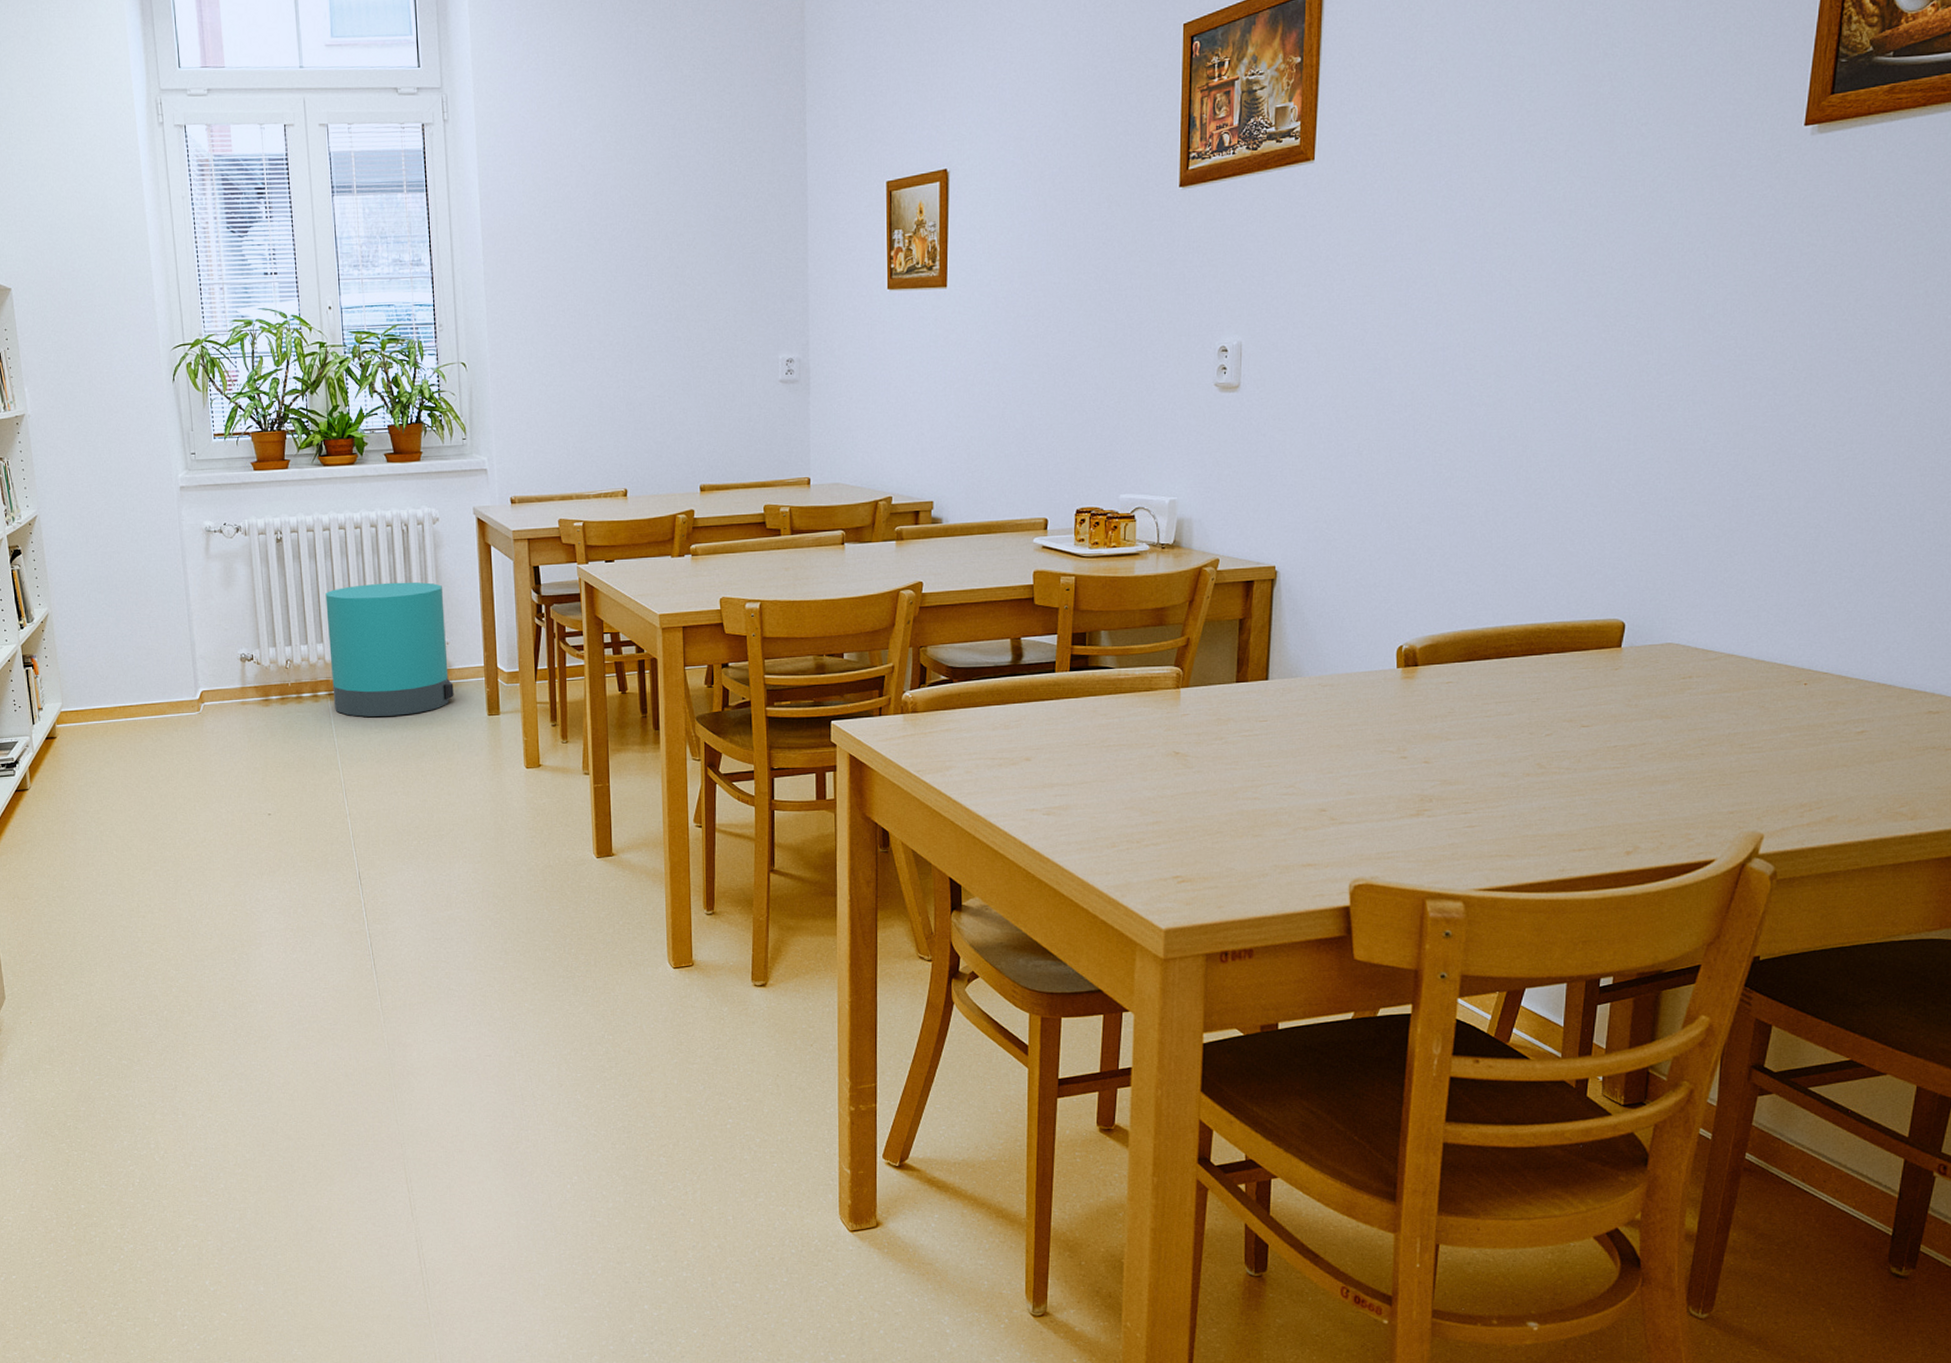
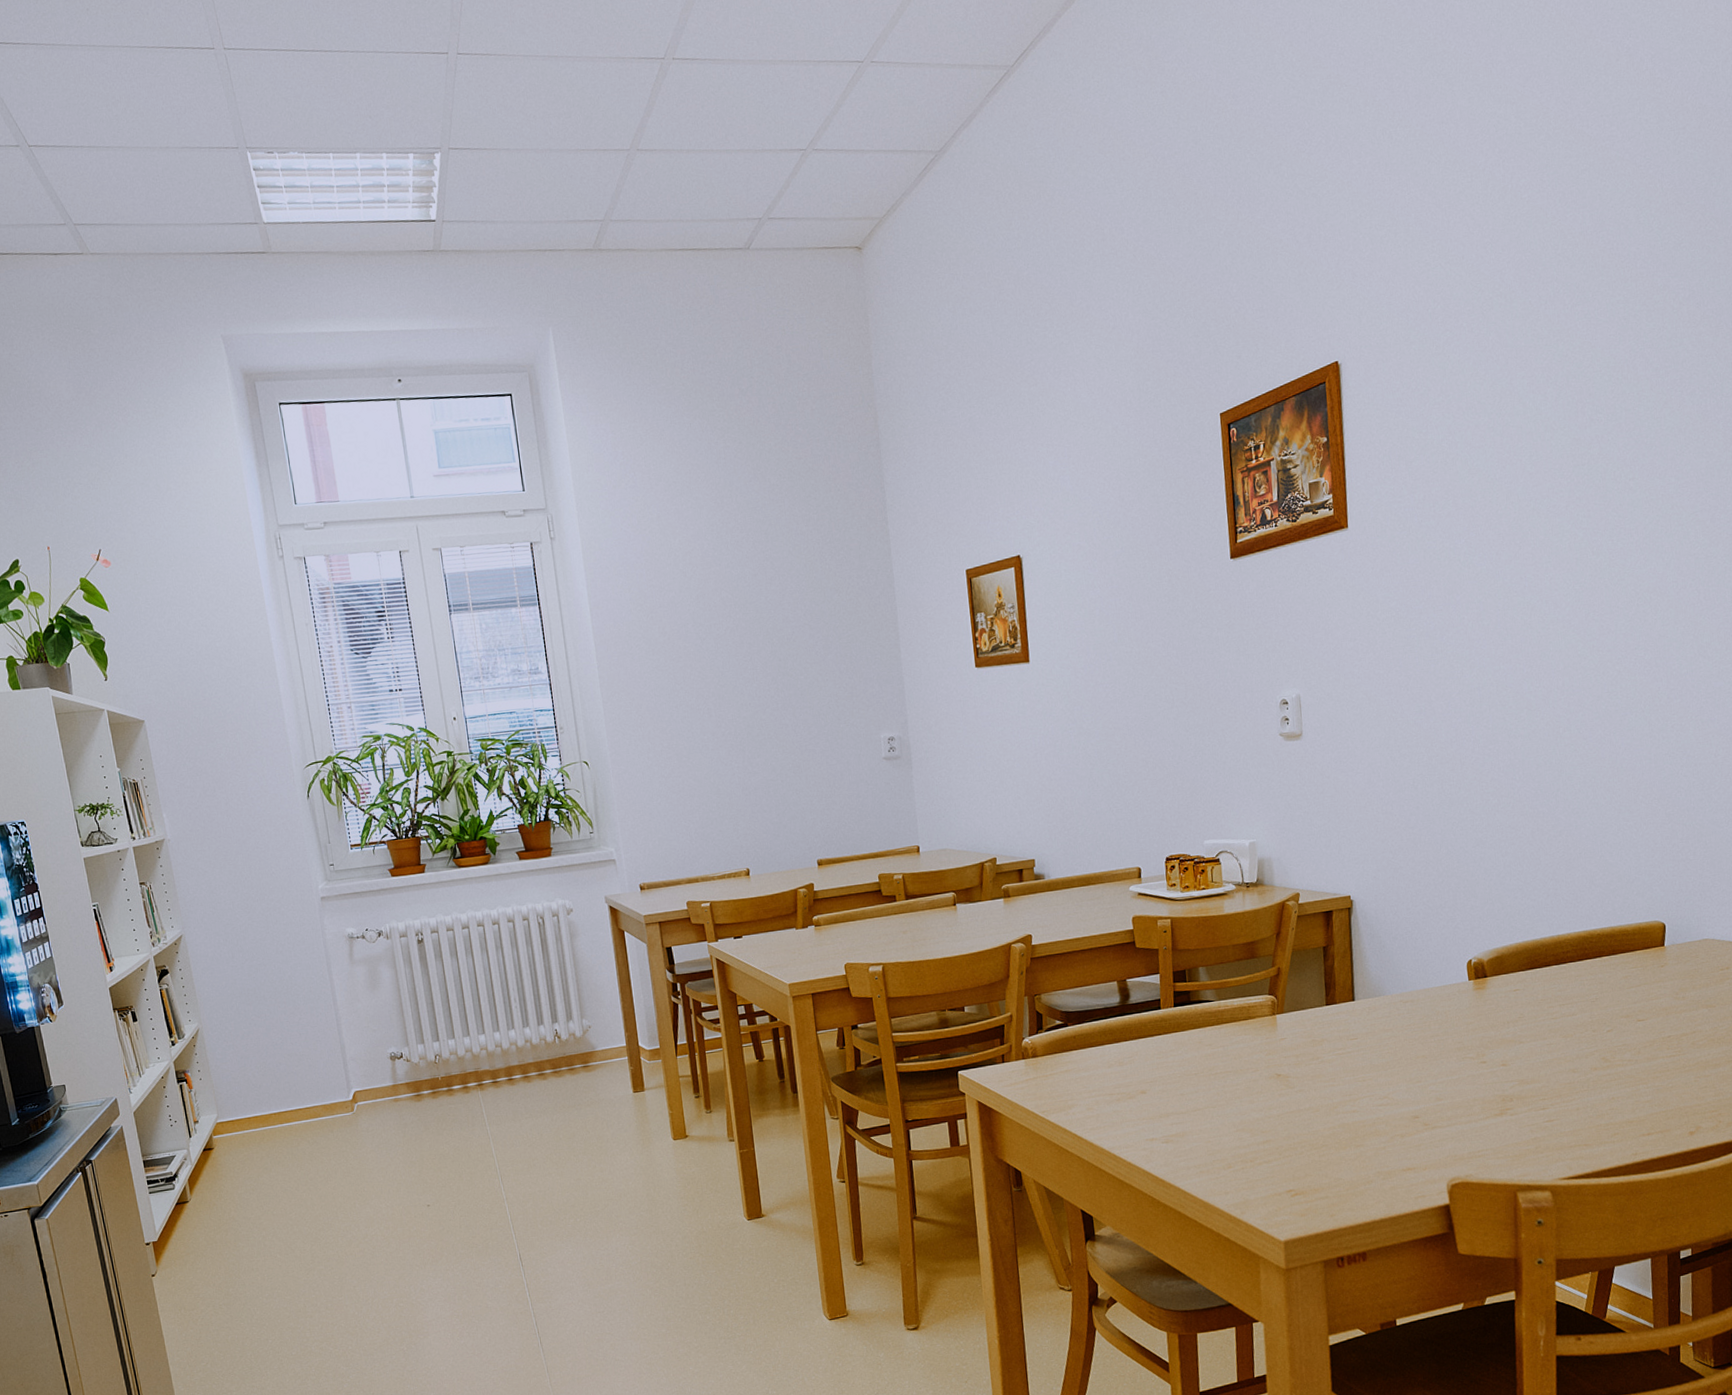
trash can: present [325,582,454,717] -> none [469,970,600,1104]

